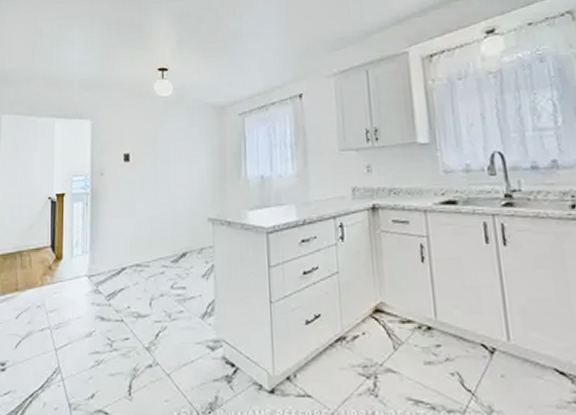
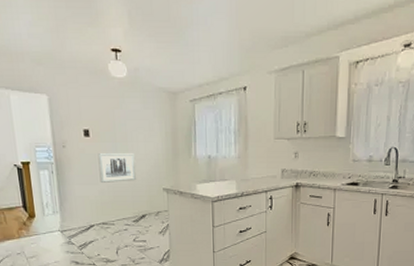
wall art: none [136,177,178,214] -> present [97,153,137,183]

